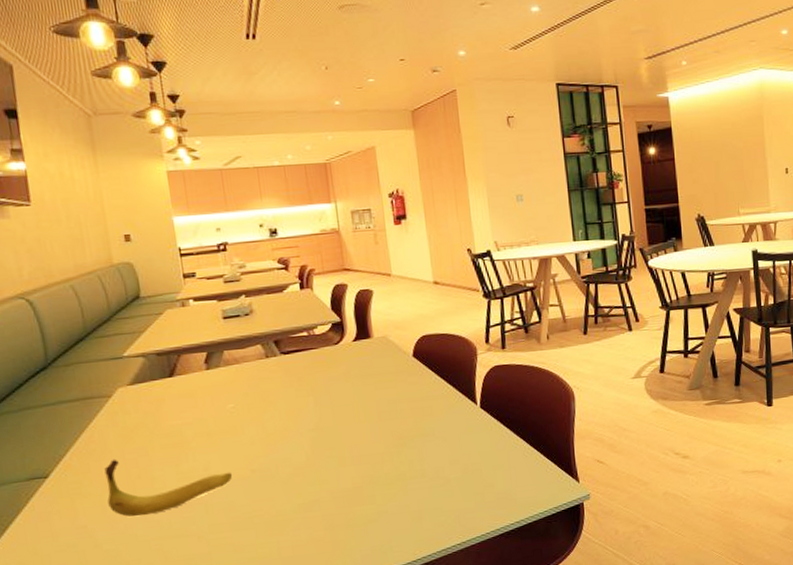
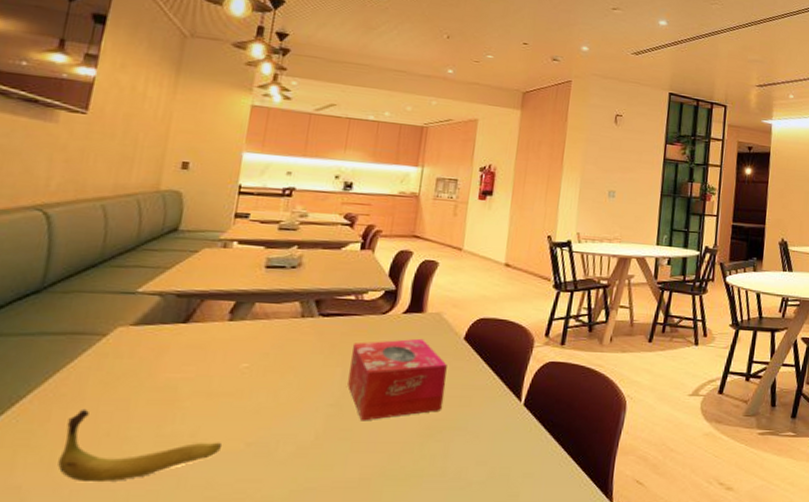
tissue box: none [317,361,409,440] -> present [347,338,447,421]

